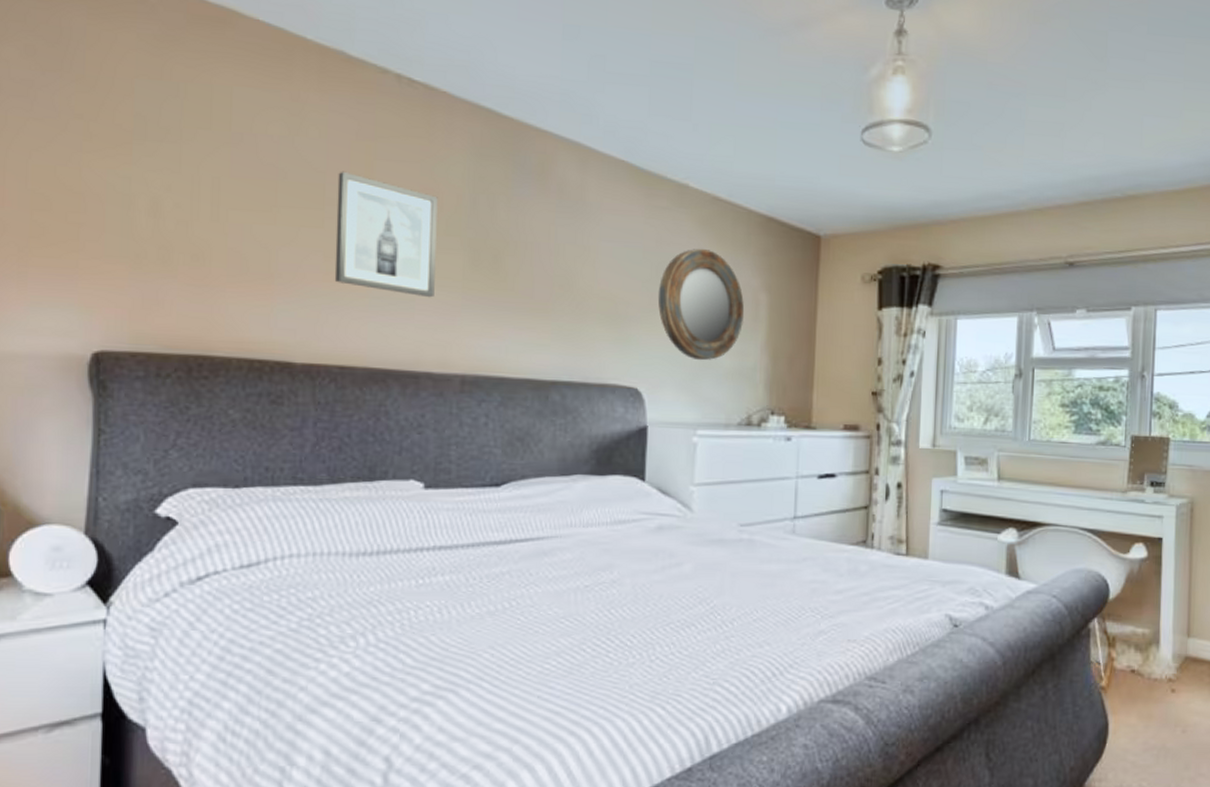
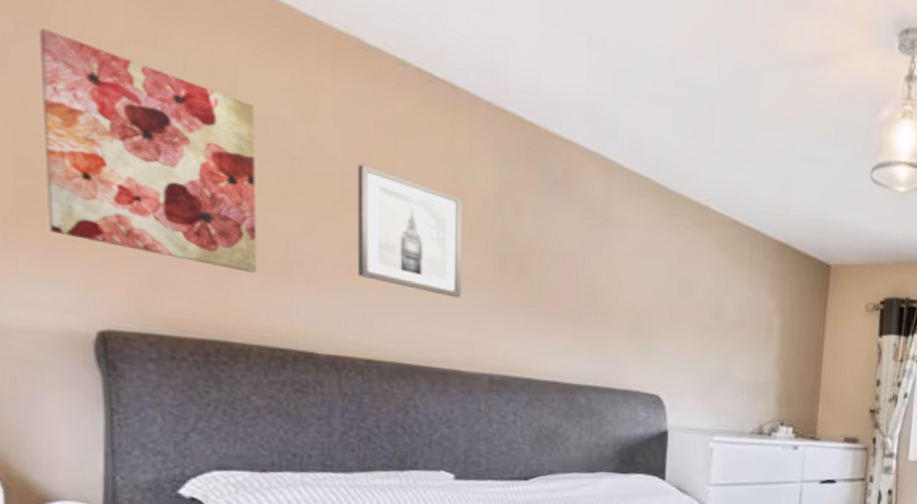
wall art: none [57,73,245,286] -> present [40,28,256,273]
home mirror: present [657,248,745,361] -> none [679,268,759,374]

